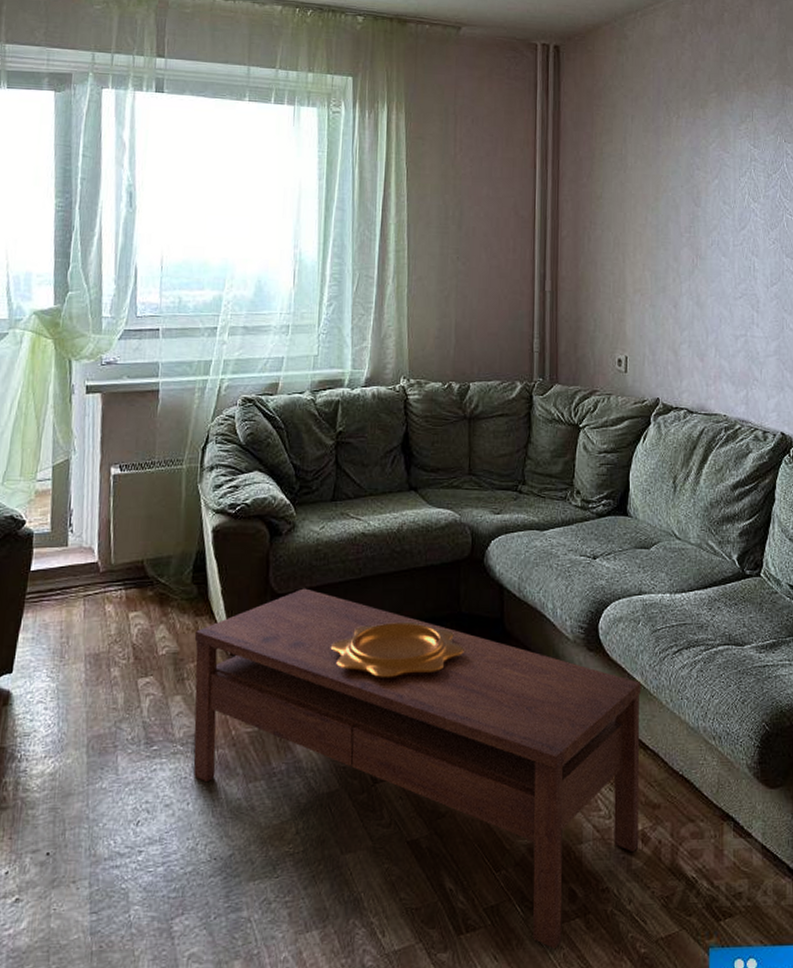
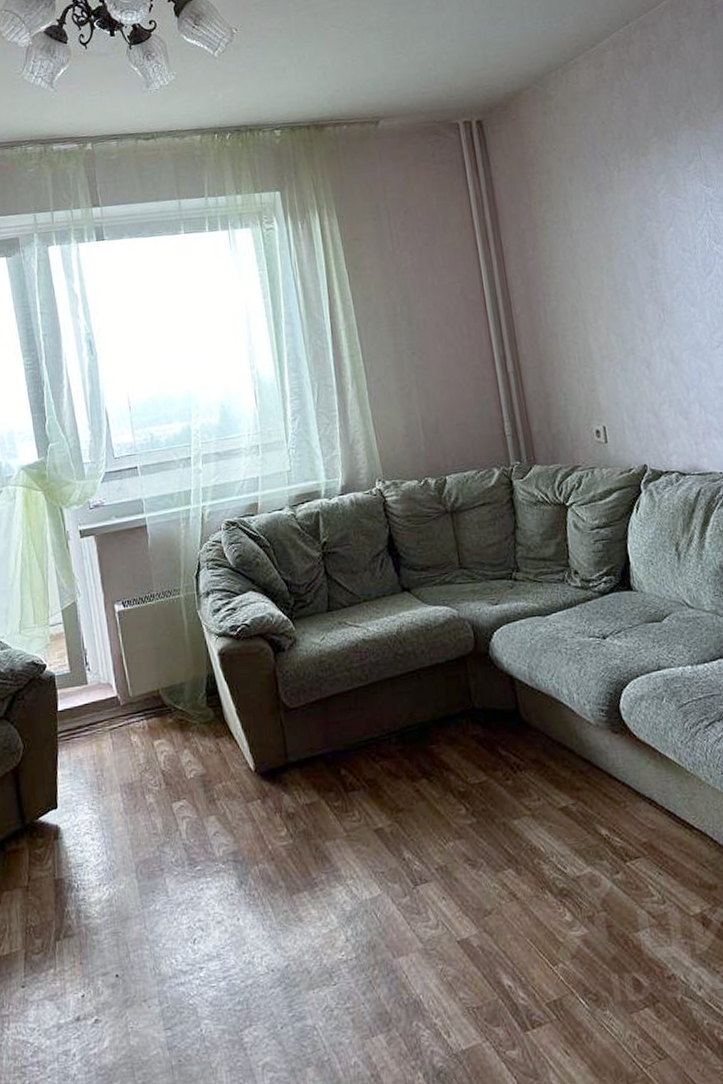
coffee table: present [193,588,641,950] -> none [217,700,700,1041]
decorative bowl: present [331,621,464,678] -> none [350,722,484,781]

